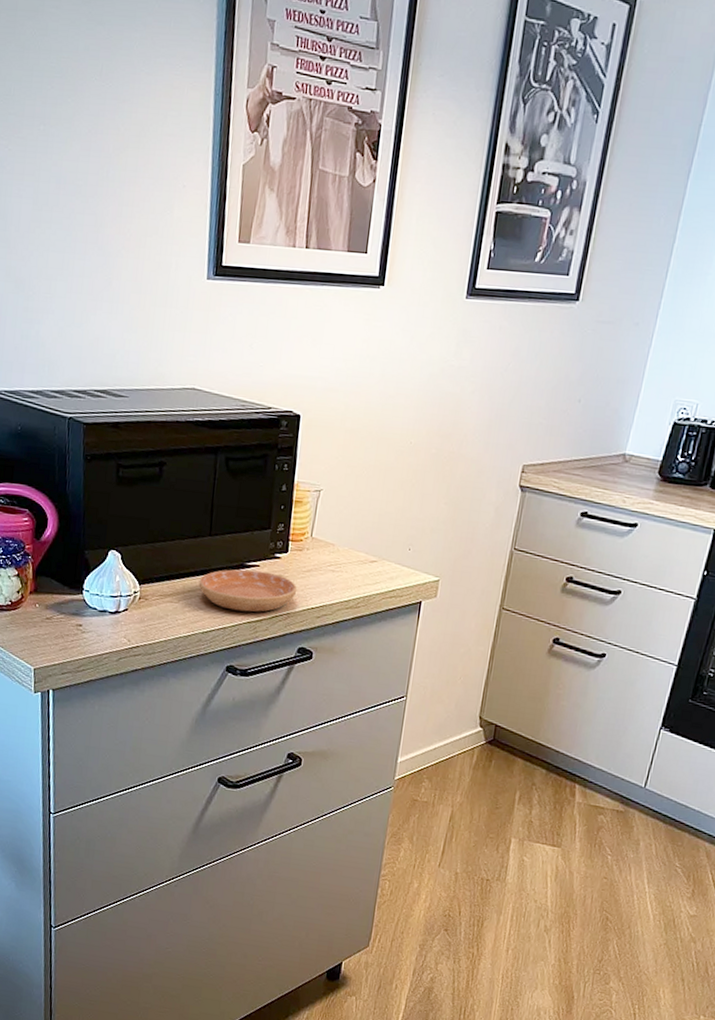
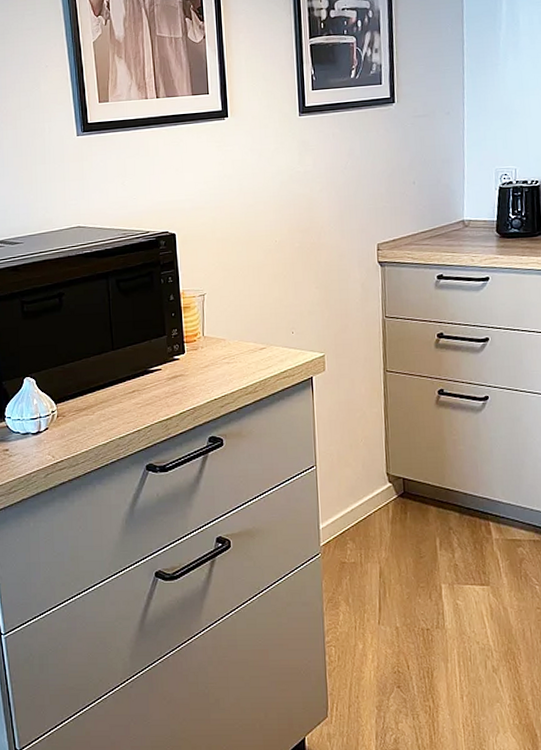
saucer: present [198,569,298,612] -> none [109,373,199,413]

